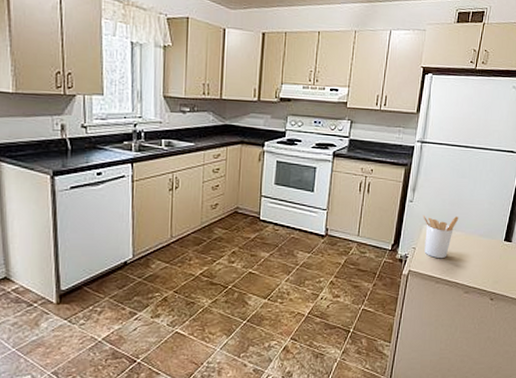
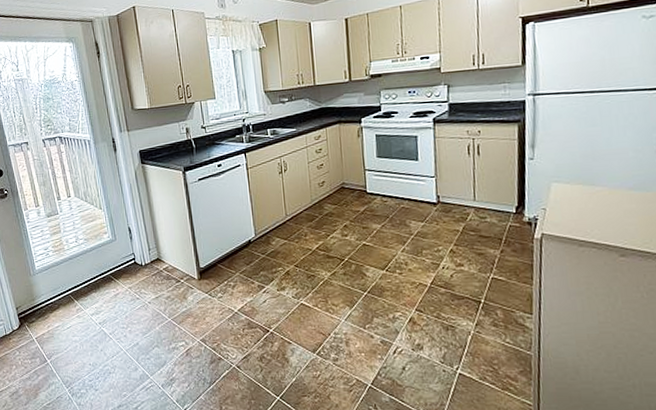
utensil holder: present [423,216,459,259] -> none [549,170,597,219]

